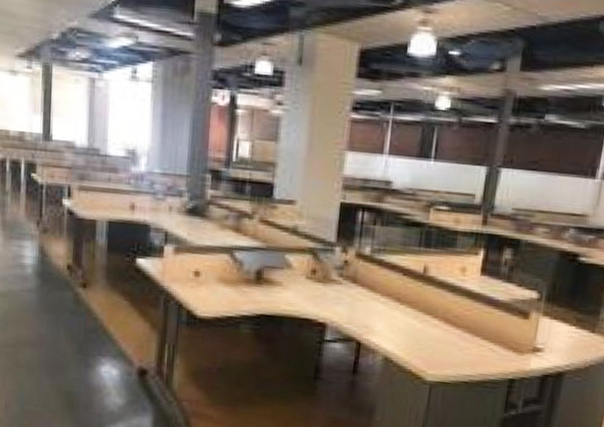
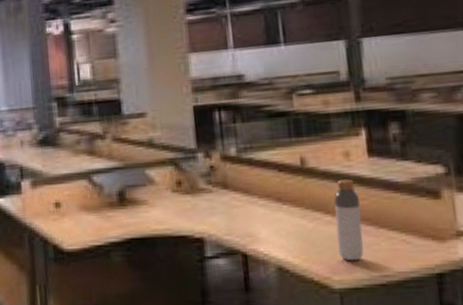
bottle: none [436,290,465,361] -> present [334,179,364,262]

